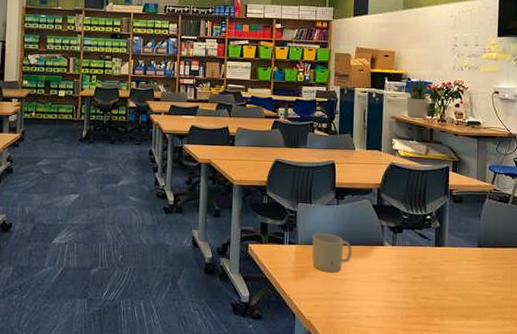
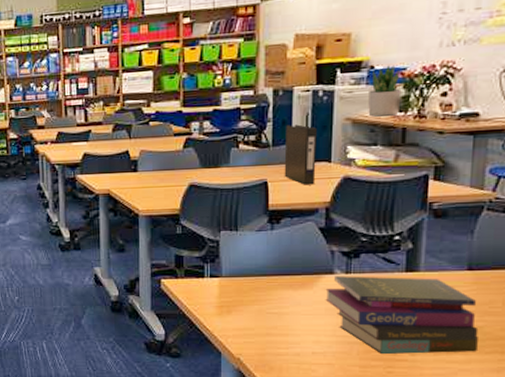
mug: present [311,233,353,273] -> none [239,263,293,307]
binder: none [347,118,371,169] -> present [284,124,317,185]
books: none [377,248,487,319] -> present [325,276,479,354]

